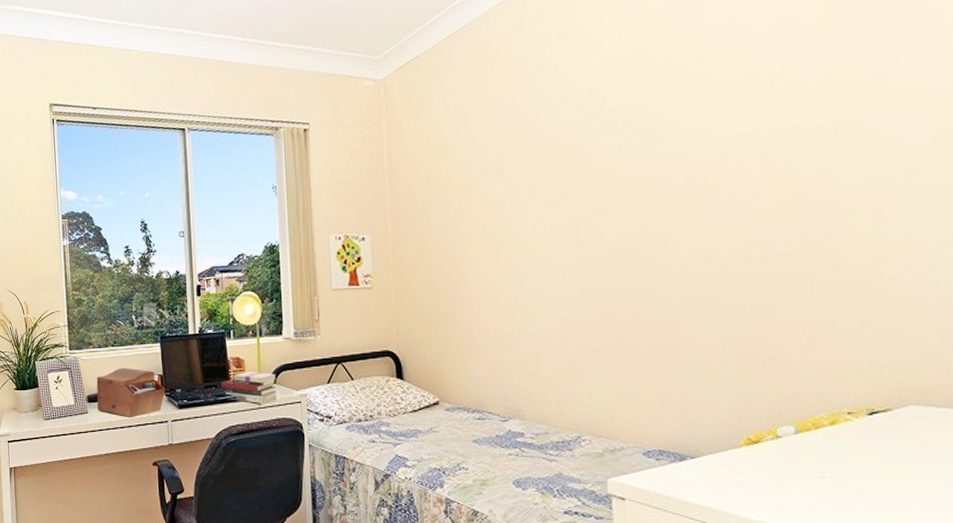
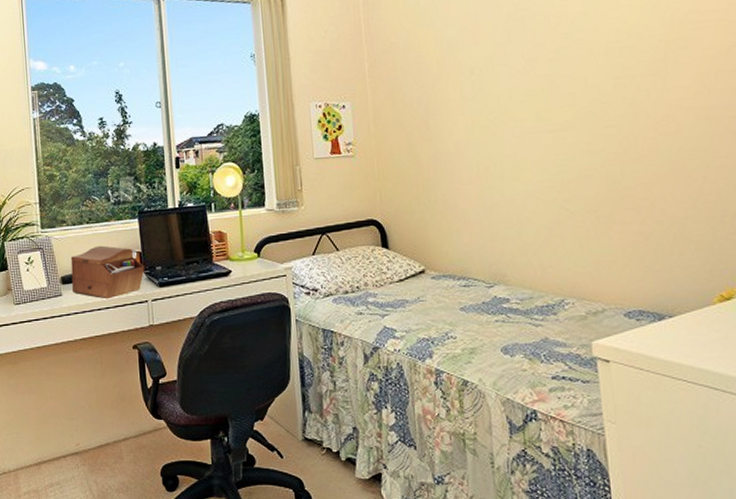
books: present [220,371,277,405] -> none [202,245,262,280]

